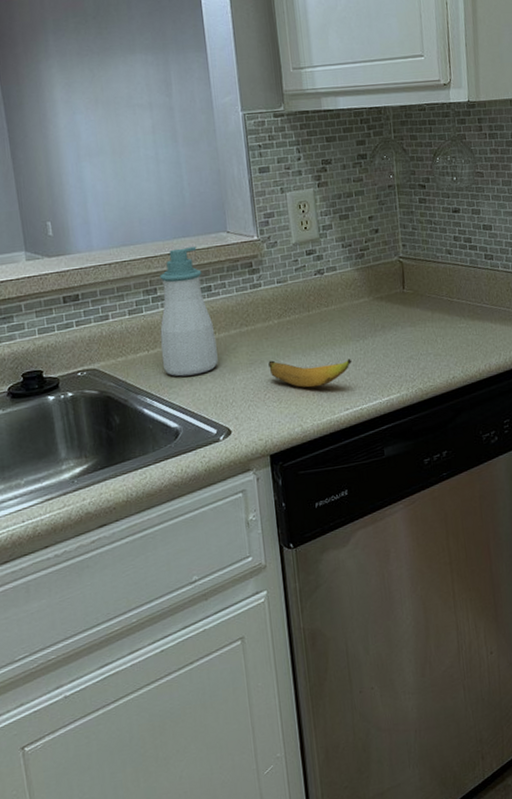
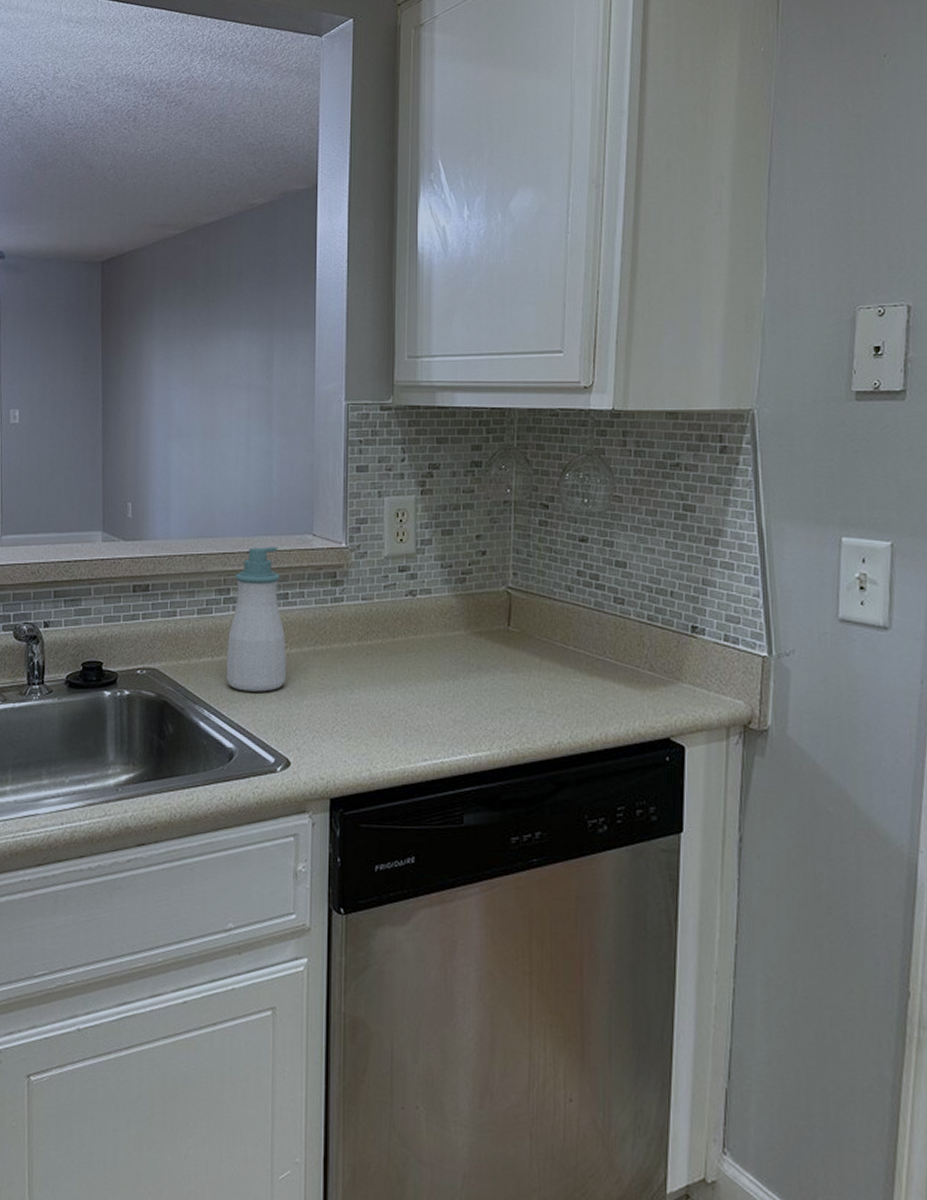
banana: present [268,358,351,388] -> none [341,688,436,728]

